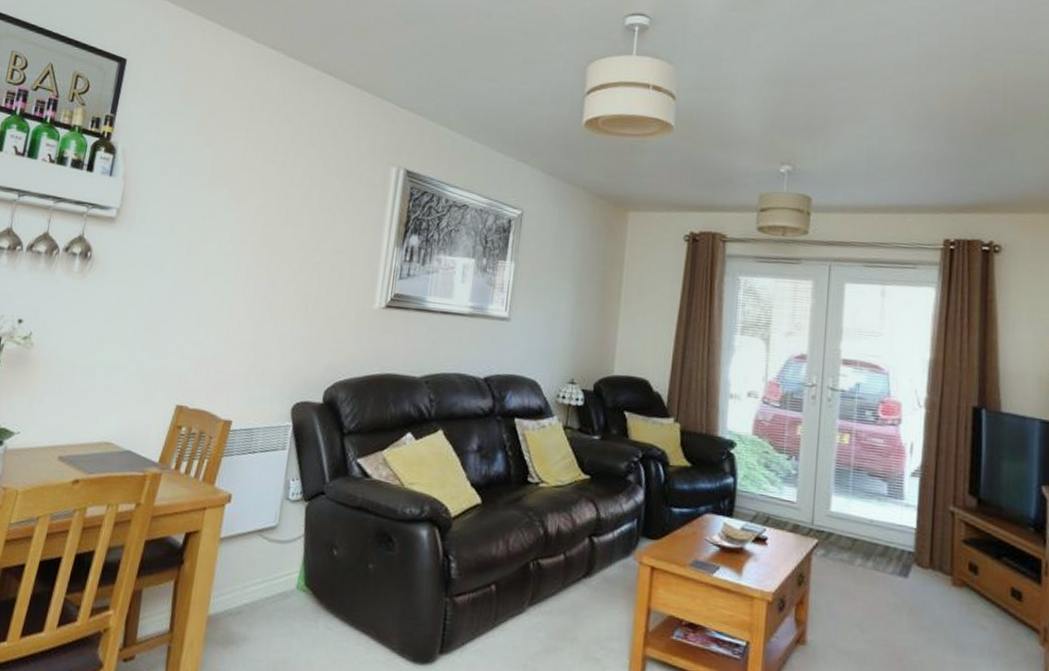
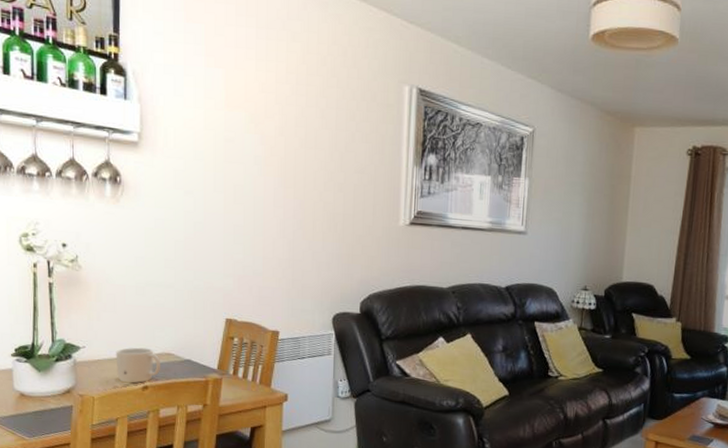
mug: none [48,434,99,476] -> present [115,347,161,384]

